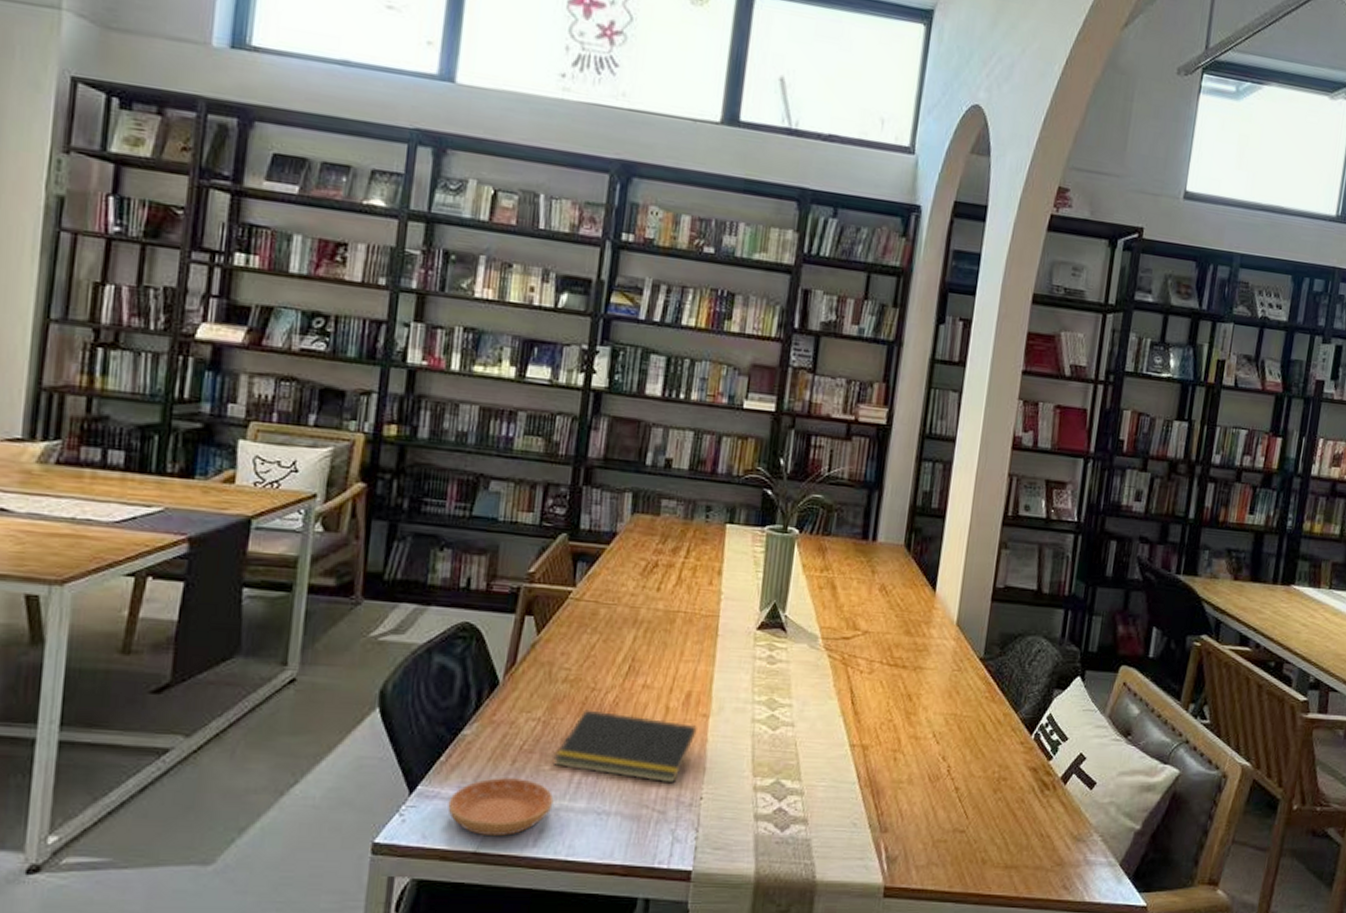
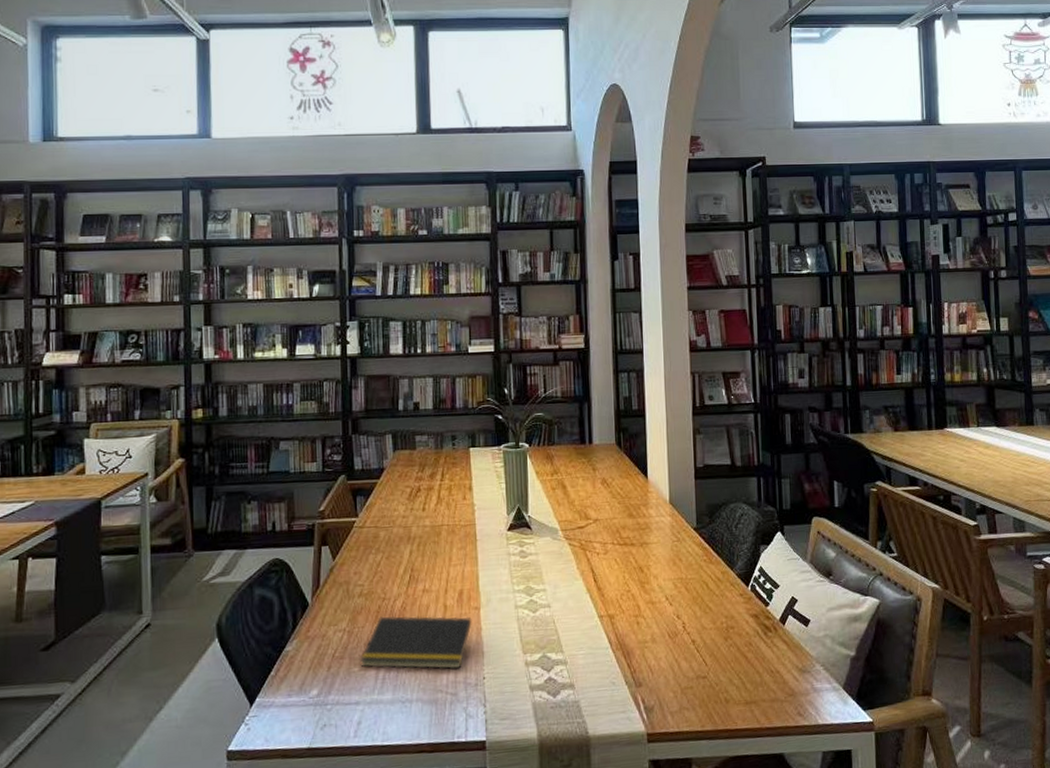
saucer: present [448,778,554,837] -> none [282,681,366,733]

